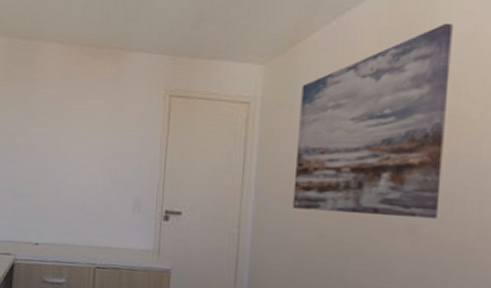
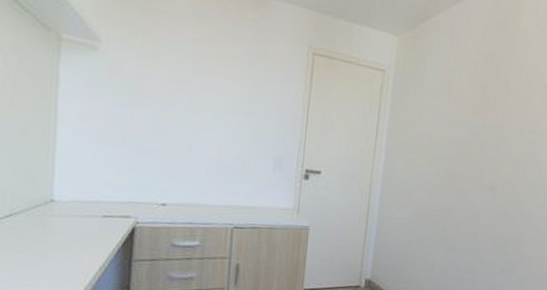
wall art: present [292,22,453,220] -> none [413,24,530,180]

